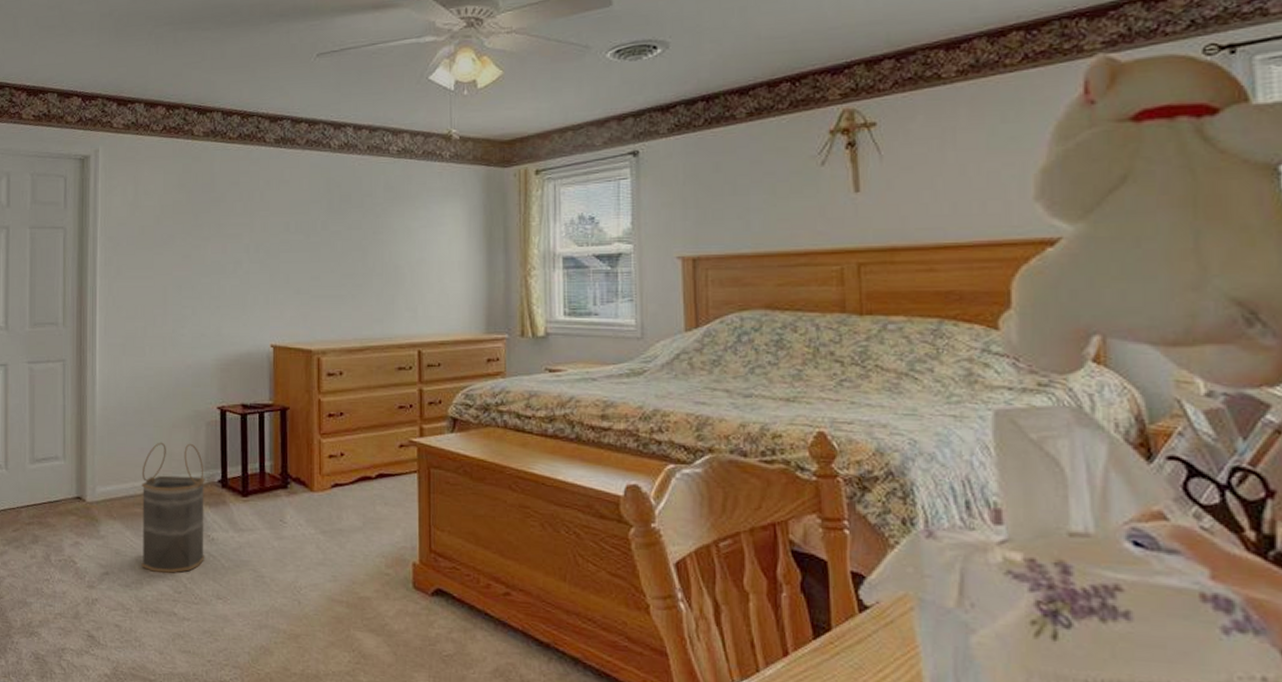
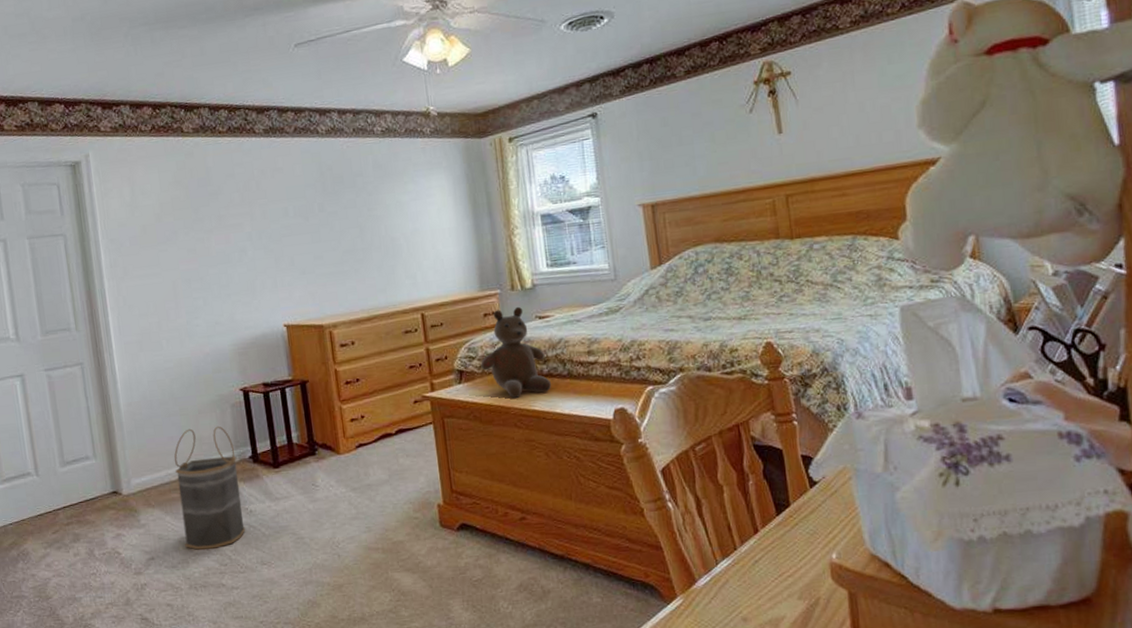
teddy bear: none [478,355,556,457] -> present [480,306,552,398]

